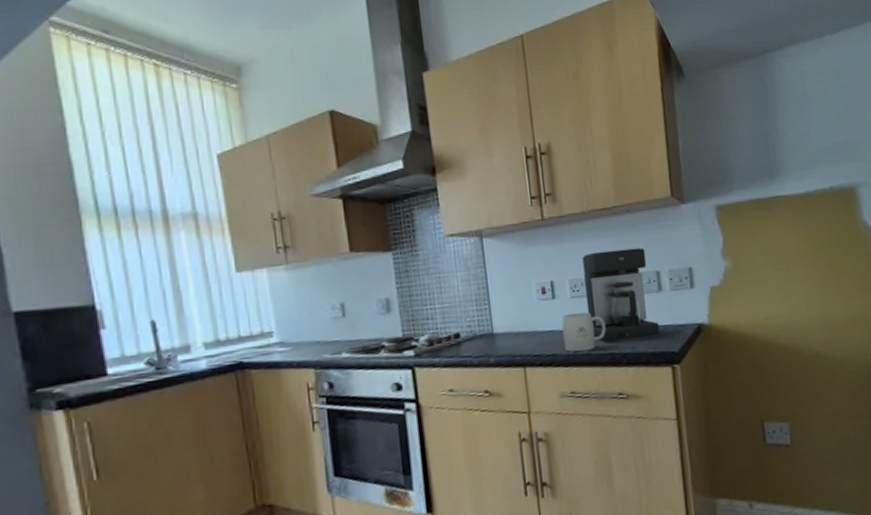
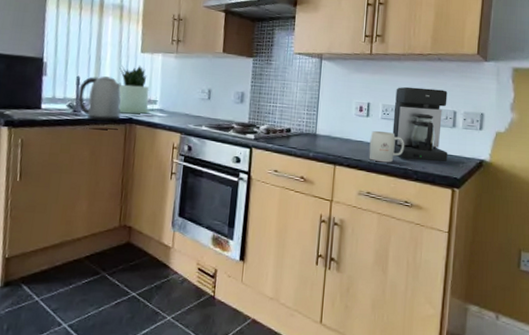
kettle: none [157,312,225,377] -> present [78,76,122,121]
planter: none [210,289,267,359] -> present [119,65,151,115]

